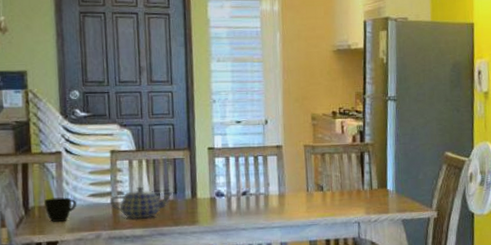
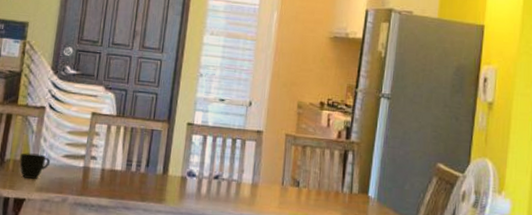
teapot: present [109,186,174,219] -> none [82,153,146,189]

